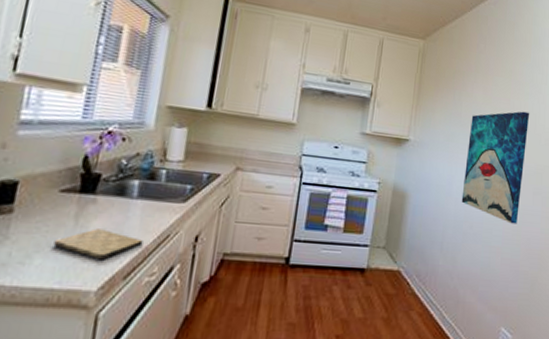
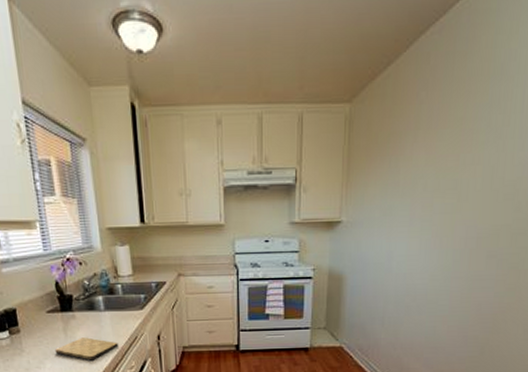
wall art: present [461,111,530,224] -> none [402,165,486,292]

